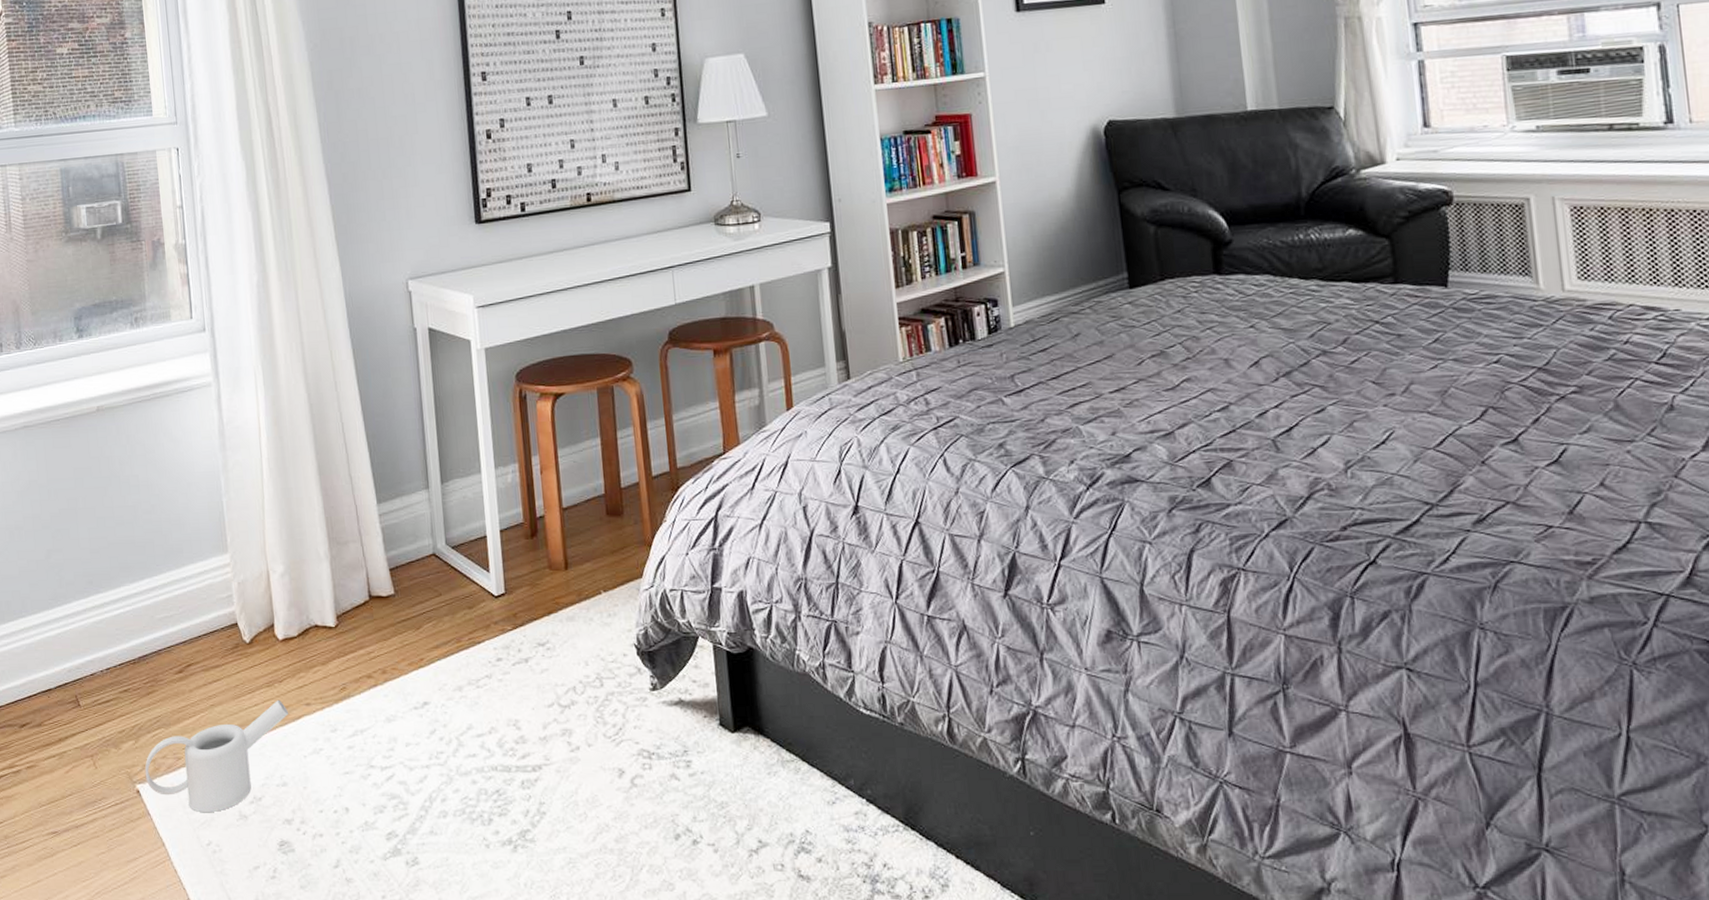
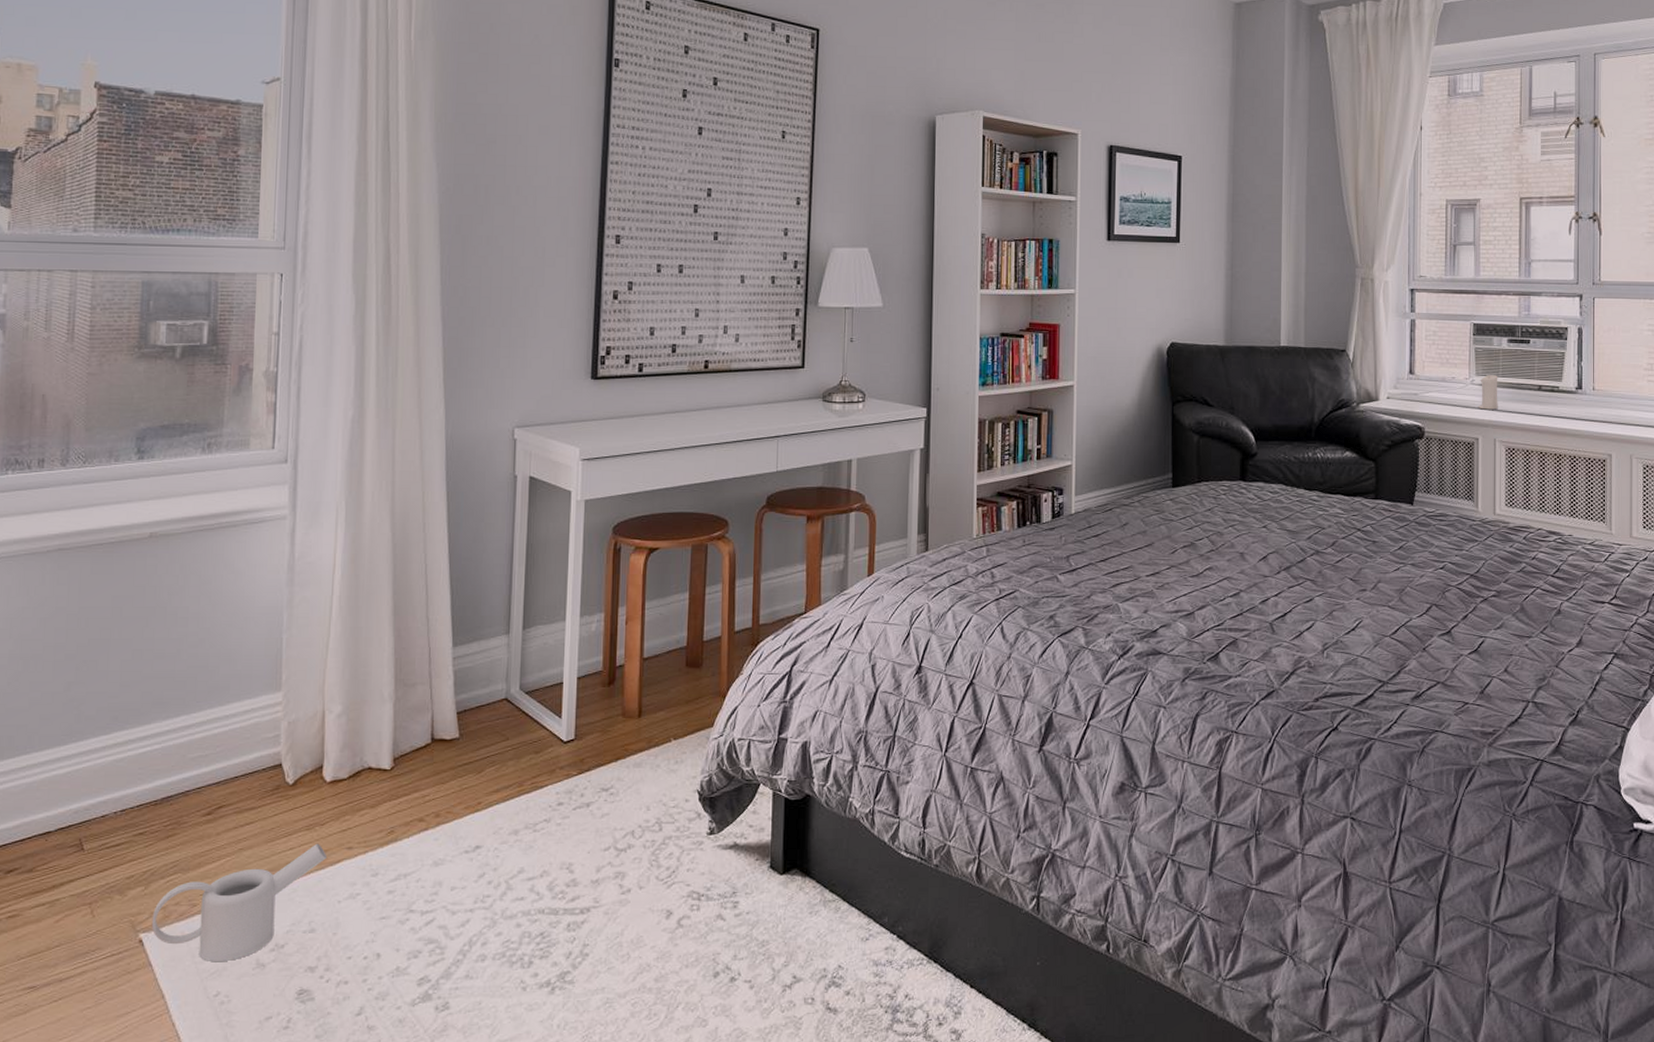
candle: none [1523,116,1553,162] -> present [1478,374,1498,410]

